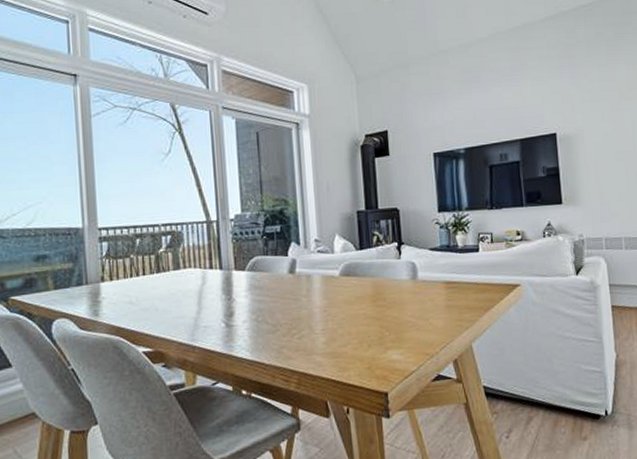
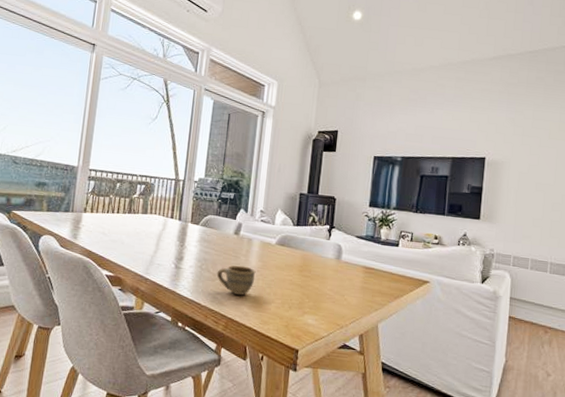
cup: none [276,308,323,345] -> present [216,265,256,296]

